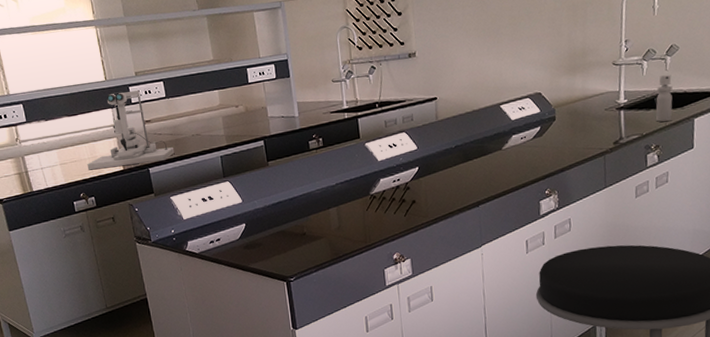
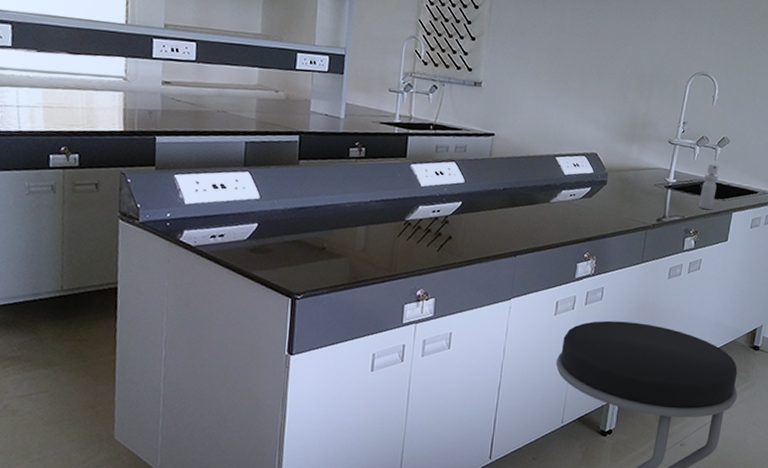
slit lamp: present [87,90,175,170] -> none [78,40,192,131]

